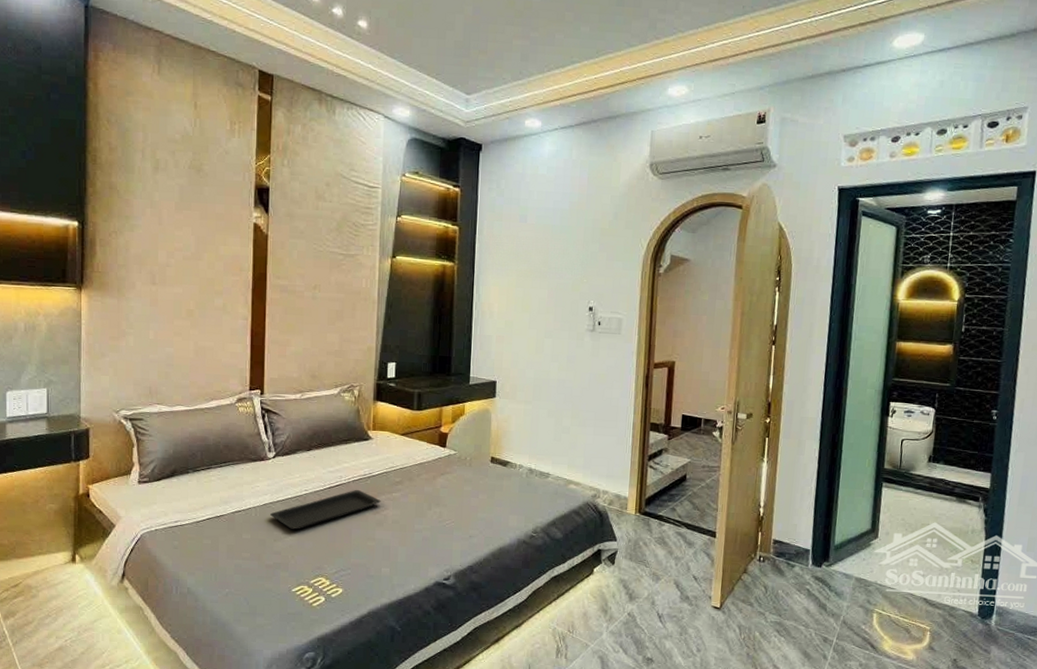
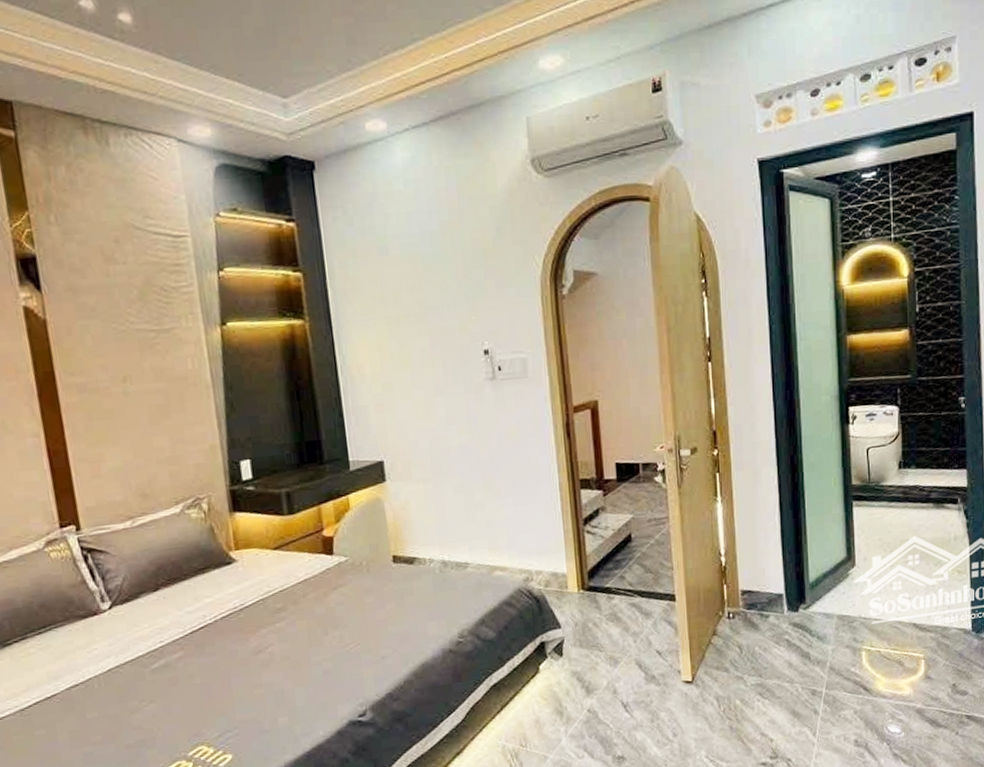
serving tray: present [270,489,381,530] -> none [119,627,262,694]

